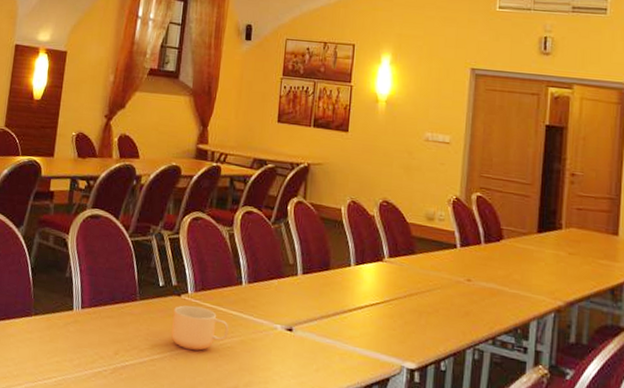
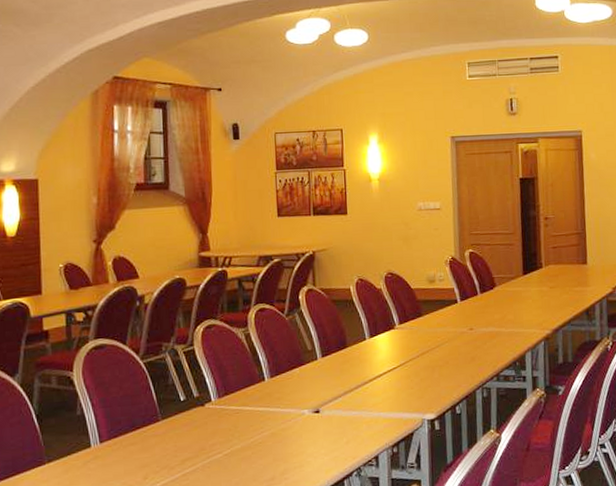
cup: present [170,305,229,351] -> none [199,411,258,455]

